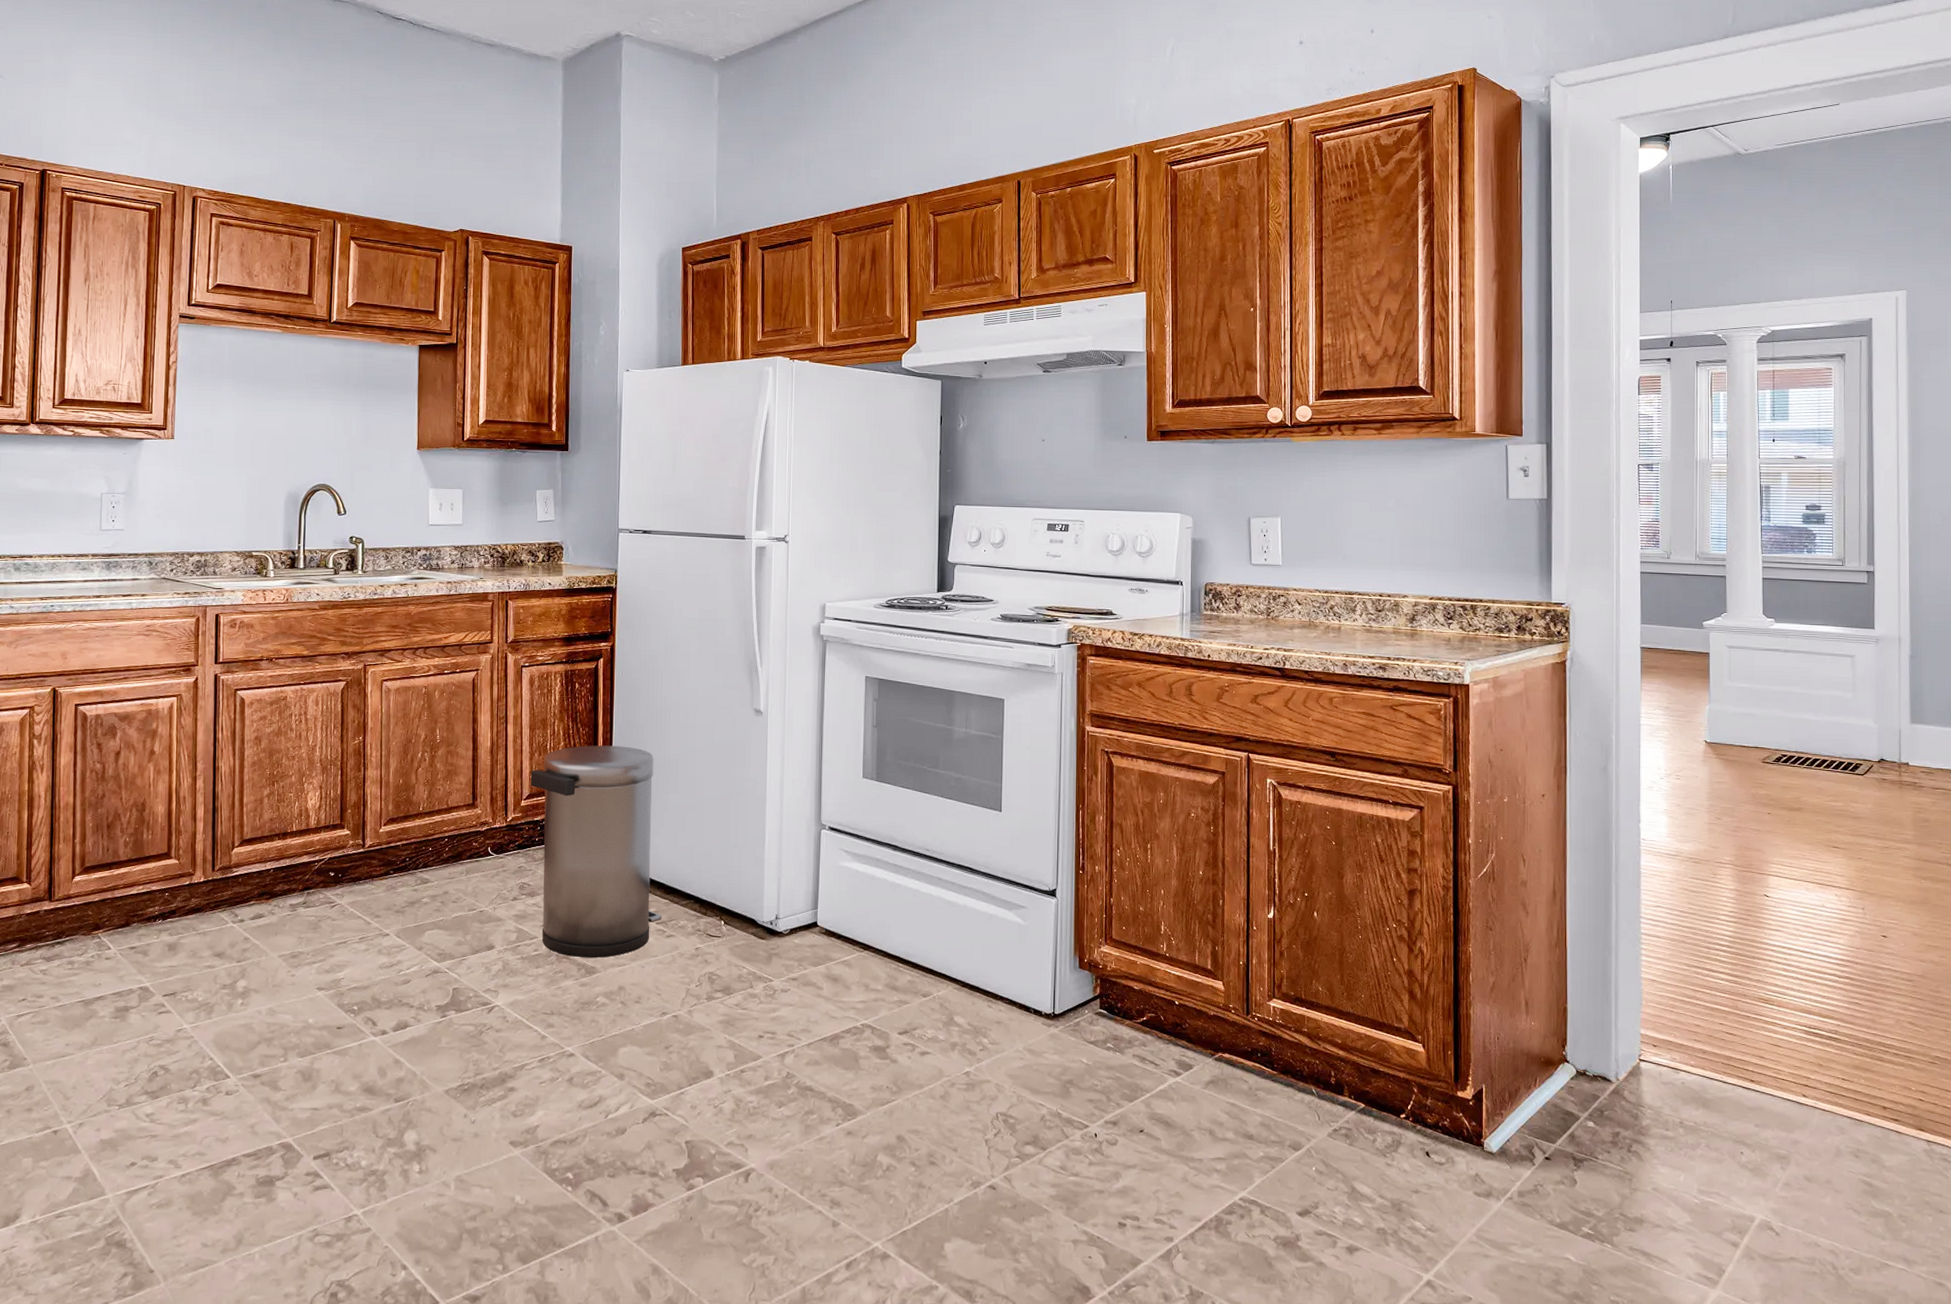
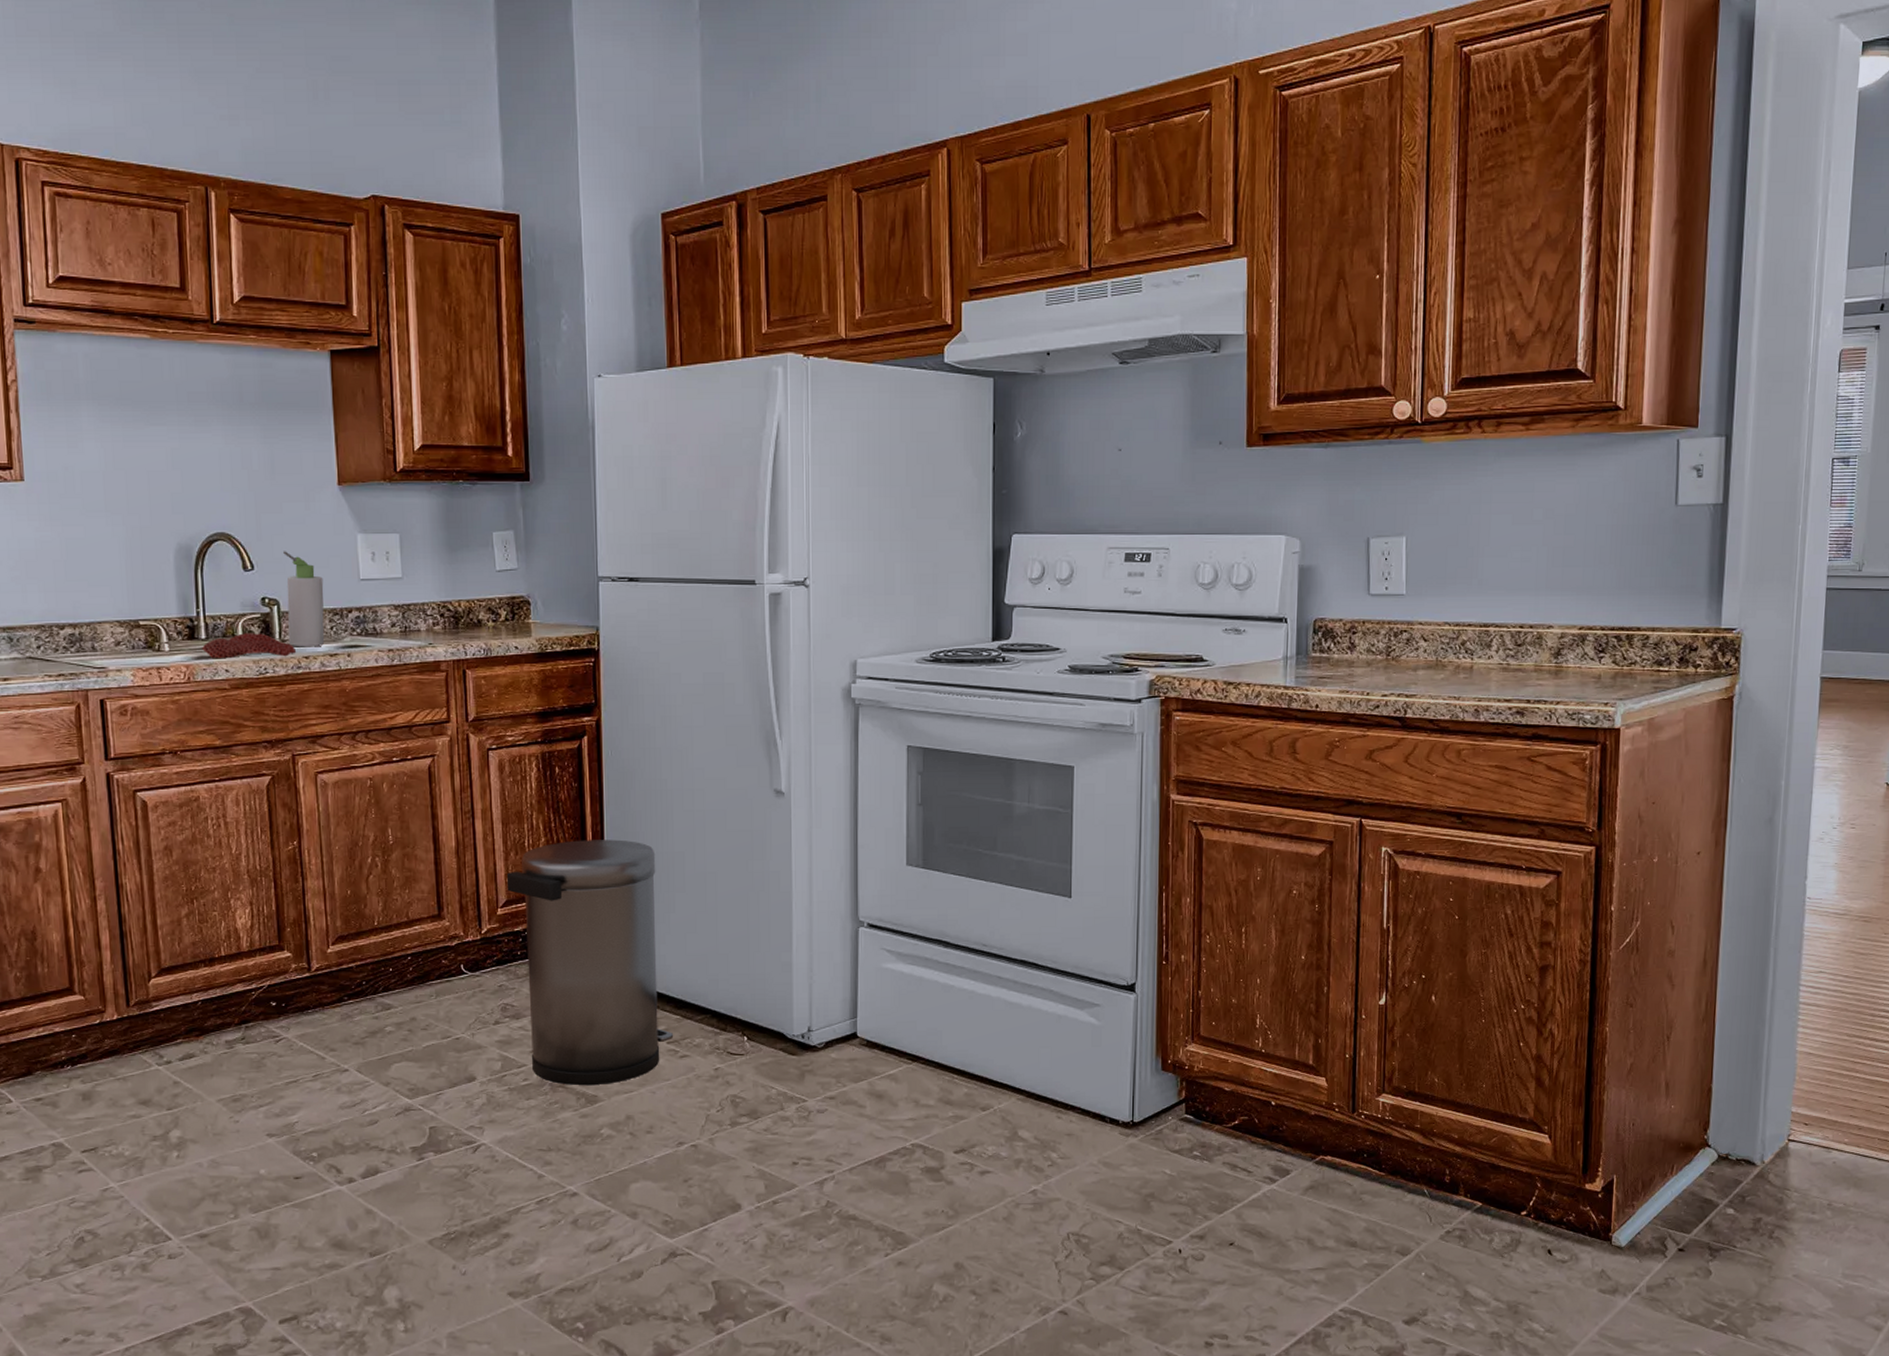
sponge: none [300,565,375,585] -> present [202,633,297,659]
bottle: none [368,500,400,578] -> present [283,551,325,647]

